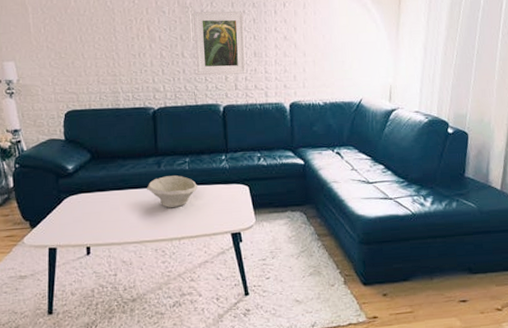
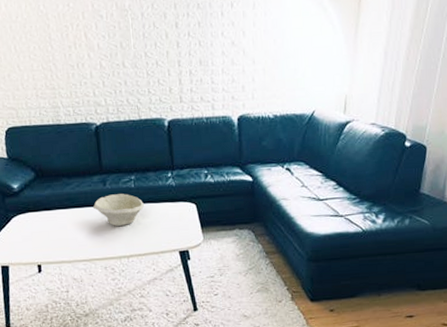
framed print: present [193,11,247,75] -> none [133,13,192,87]

